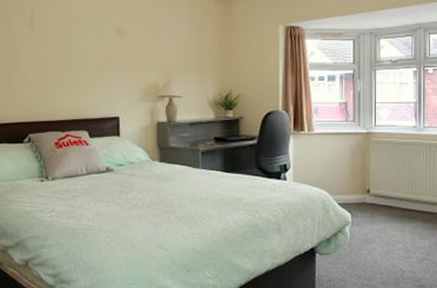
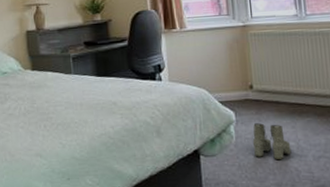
boots: none [364,225,399,261] -> present [252,123,292,160]

